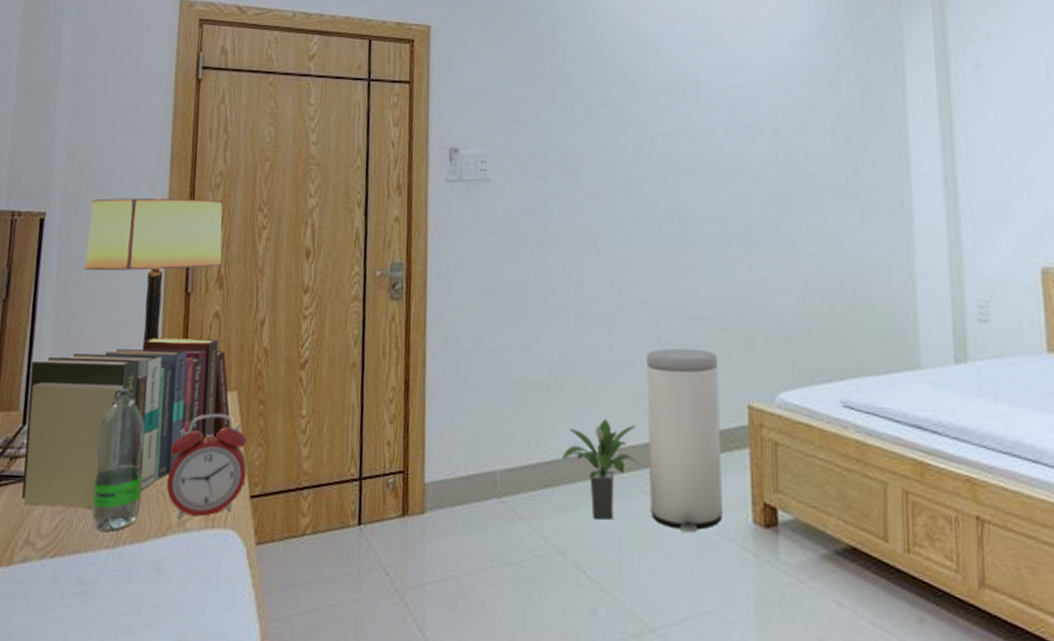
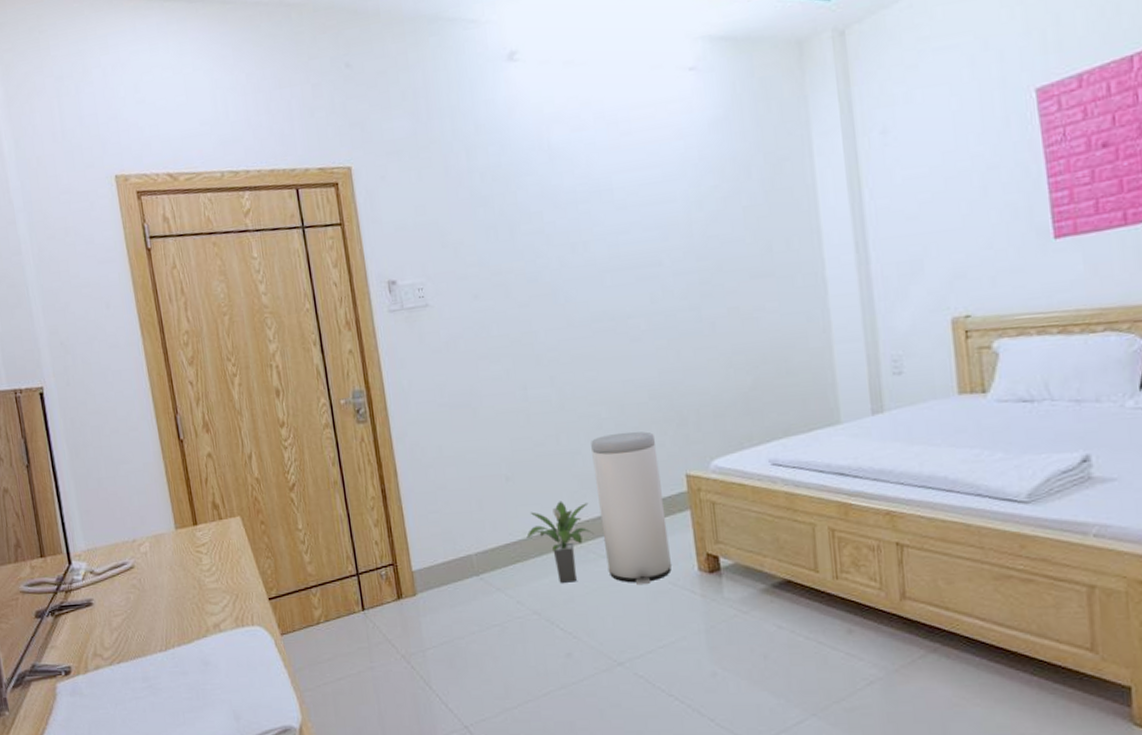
books: present [21,337,231,508] -> none [63,476,241,626]
table lamp: present [83,196,223,350] -> none [80,356,205,492]
bottle: present [91,387,146,532] -> none [131,524,181,639]
alarm clock: present [166,413,247,520] -> none [195,536,262,624]

